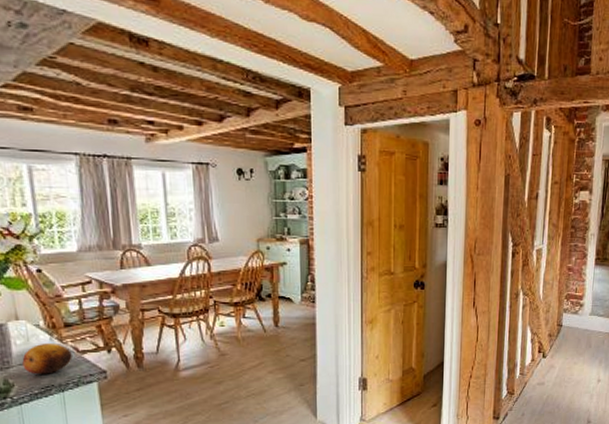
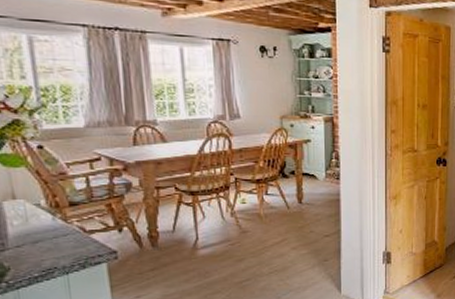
fruit: present [22,342,73,375] -> none [19,222,78,257]

